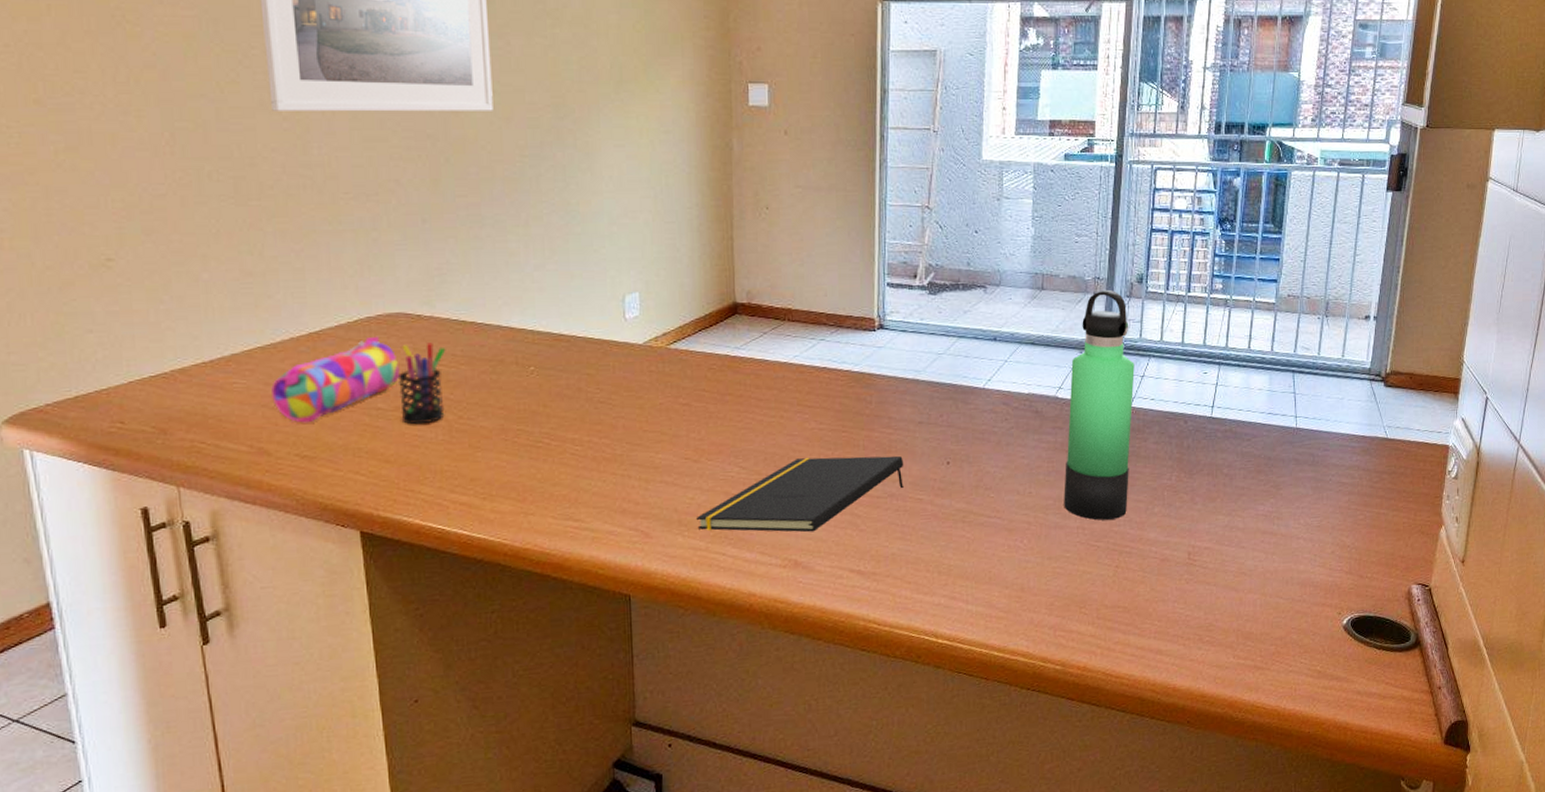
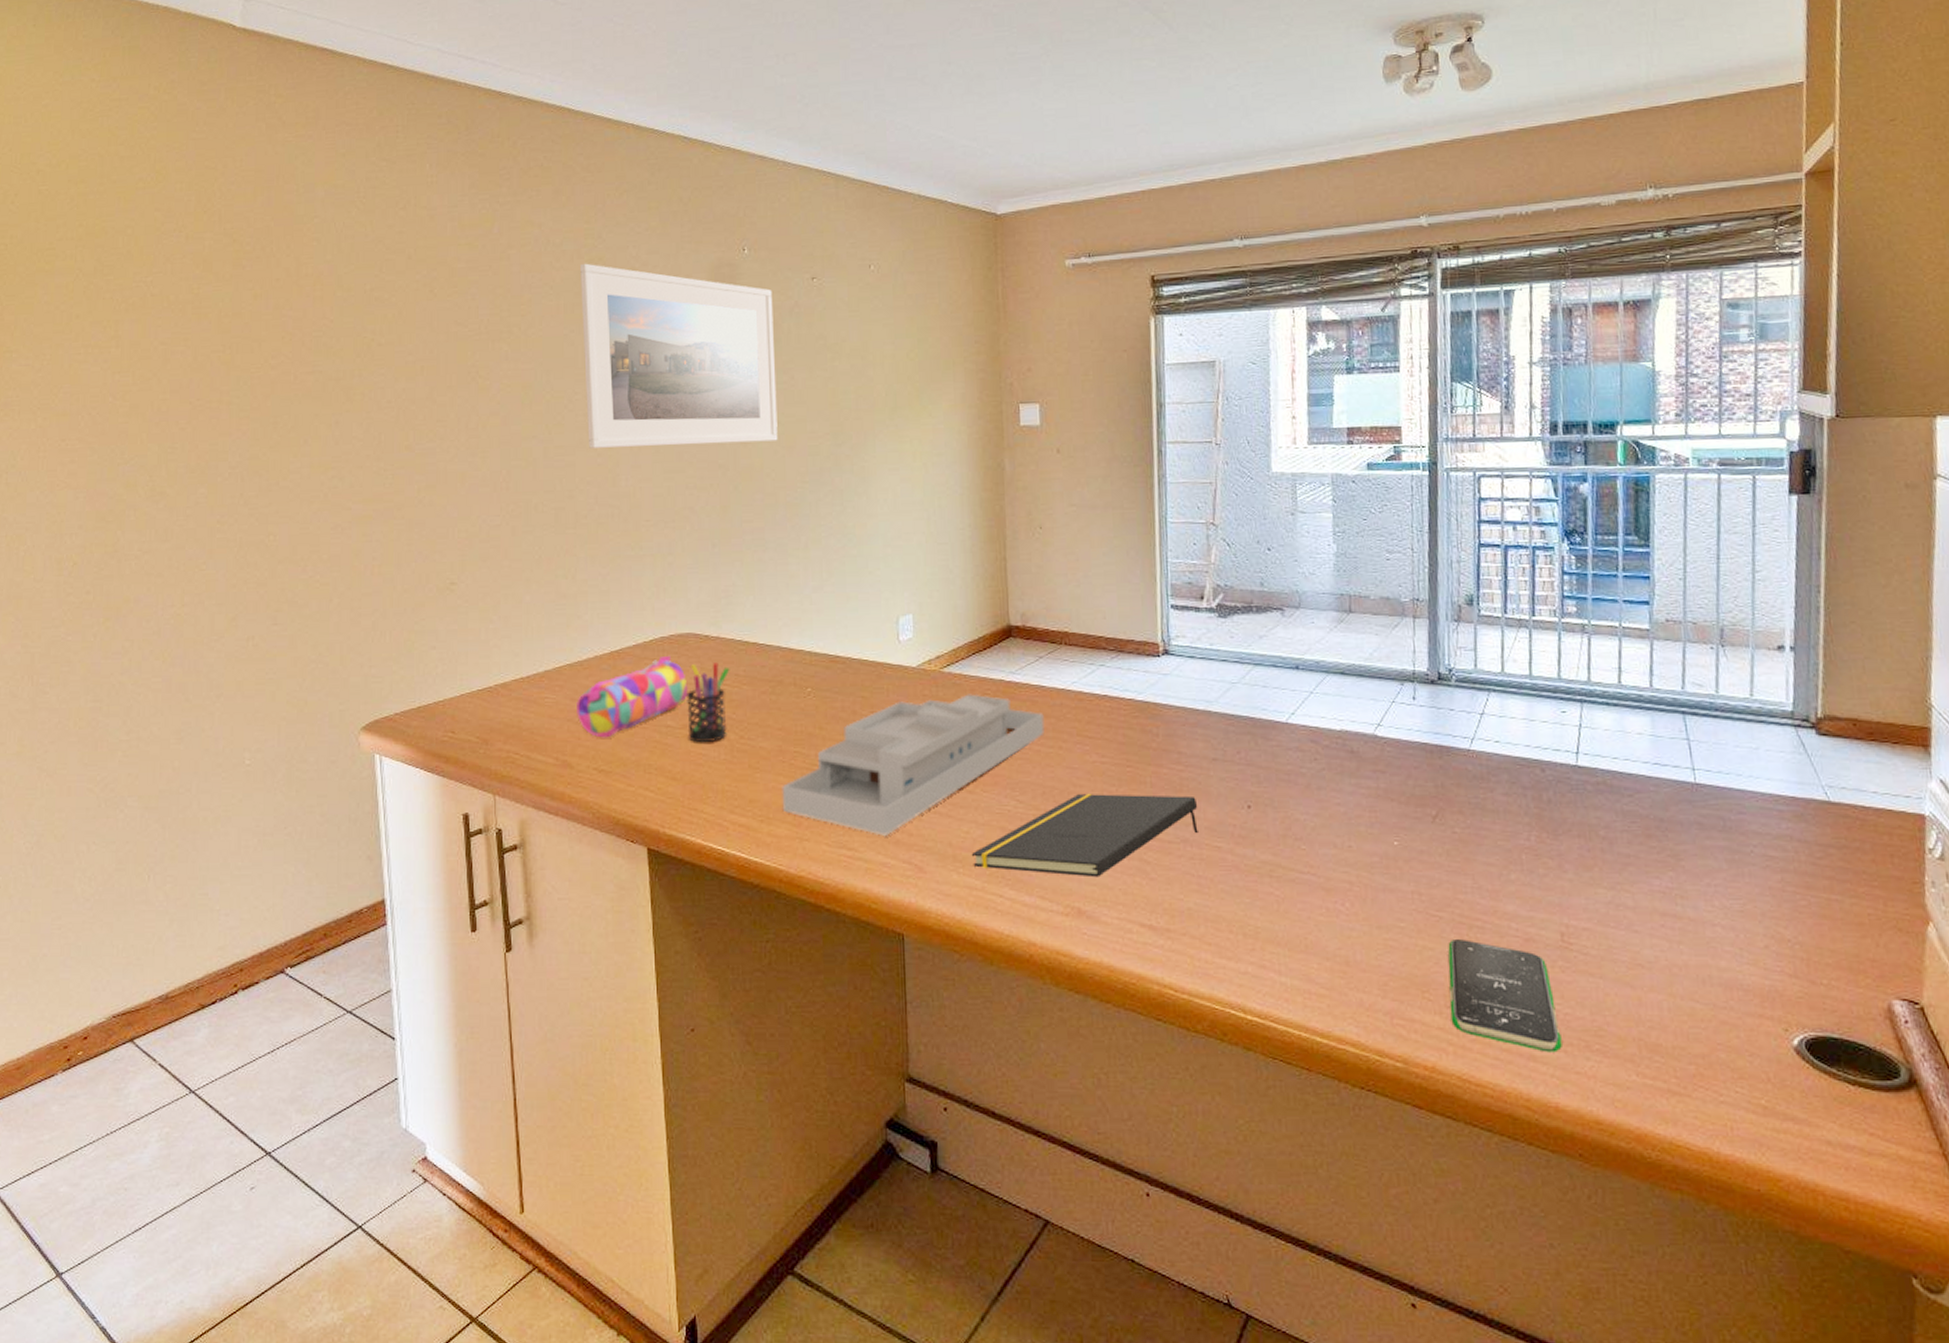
desk organizer: none [505,369,767,506] -> present [782,694,1045,836]
thermos bottle: present [1064,289,1135,521] -> none [1391,612,1475,885]
smartphone: none [1100,563,1182,647] -> present [1448,939,1562,1053]

